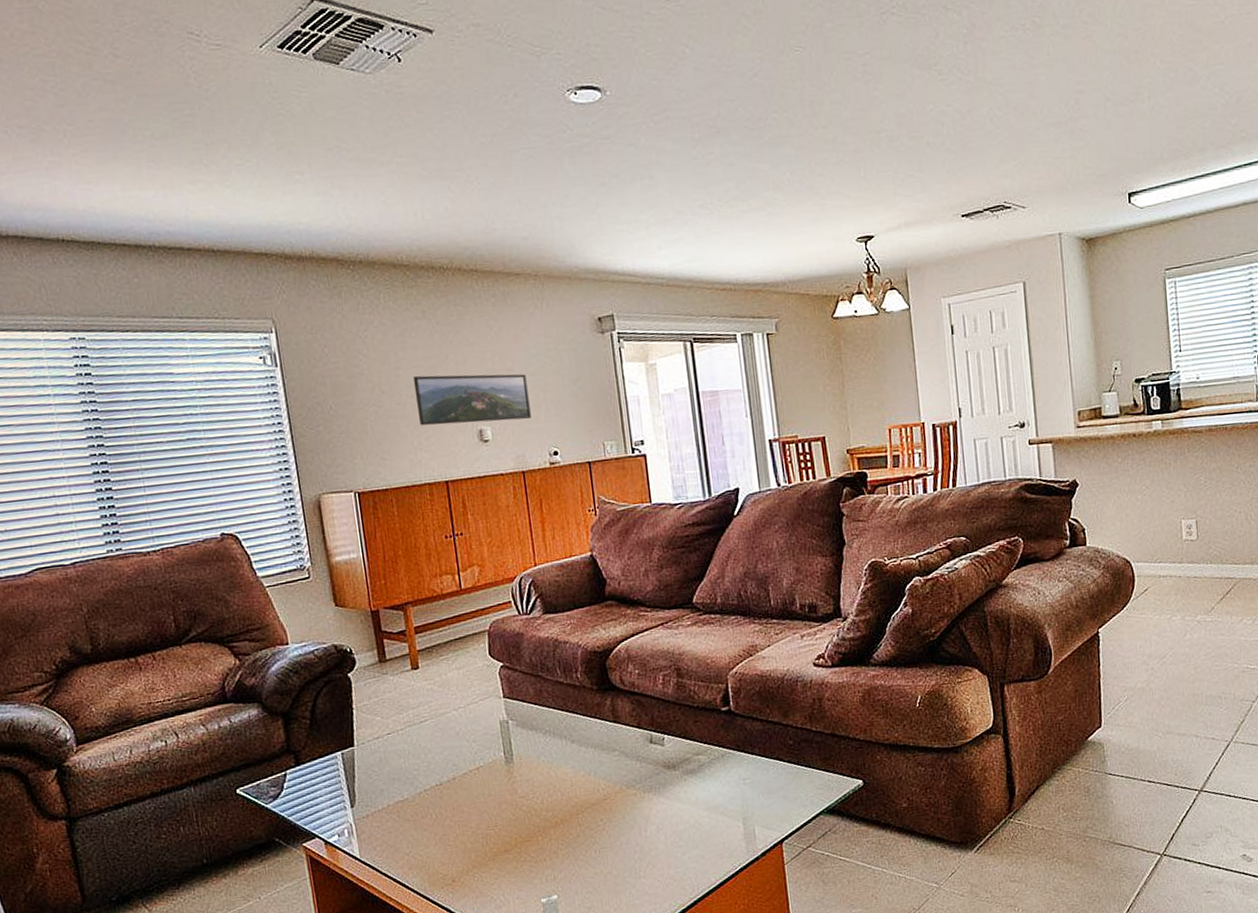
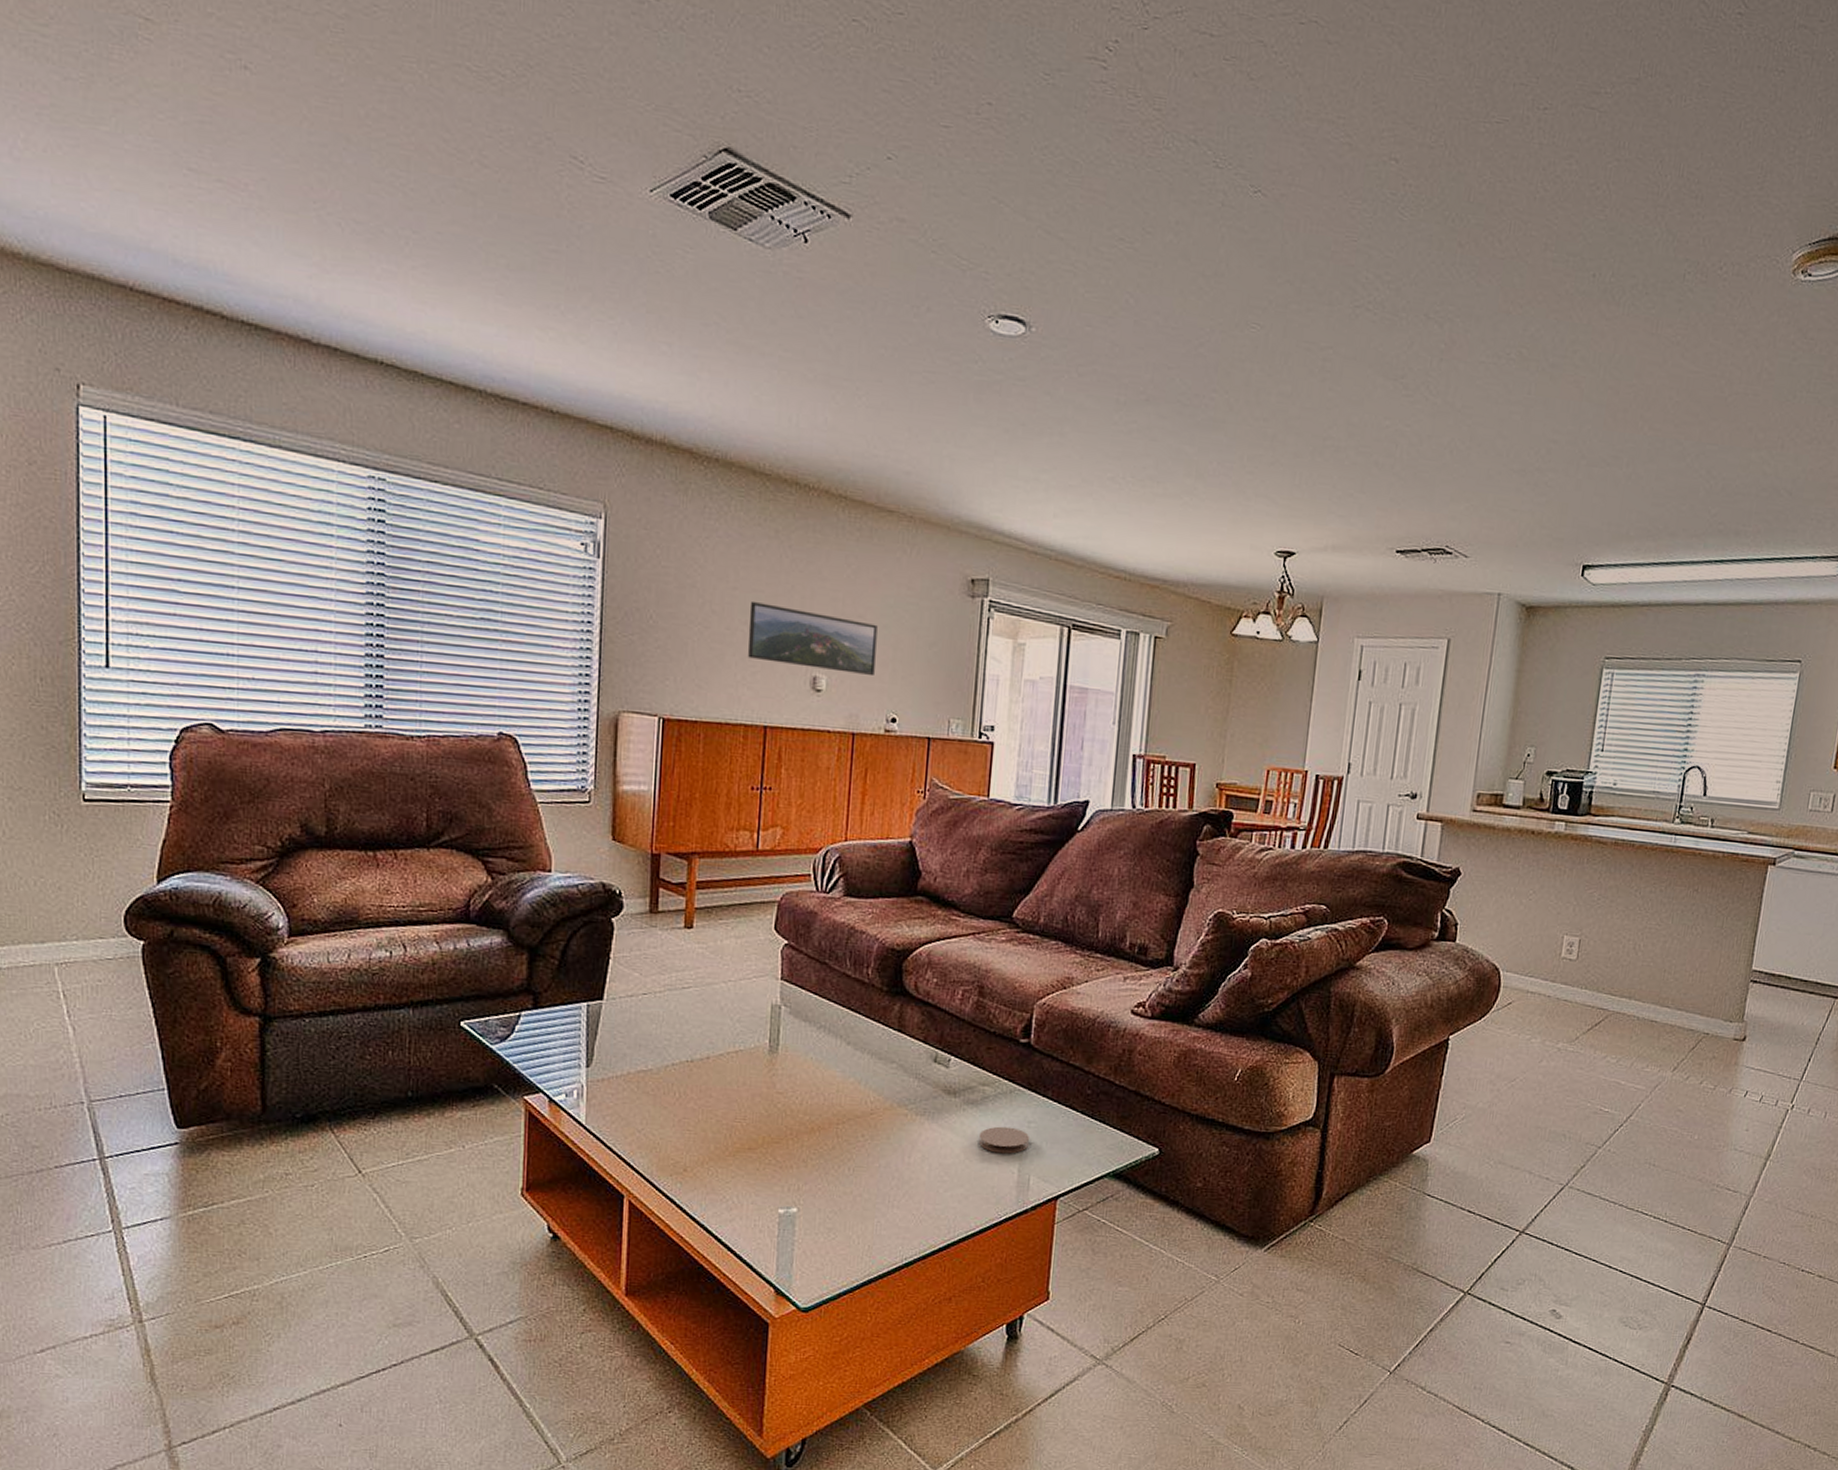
coaster: none [702,786,749,813] -> present [978,1126,1030,1154]

